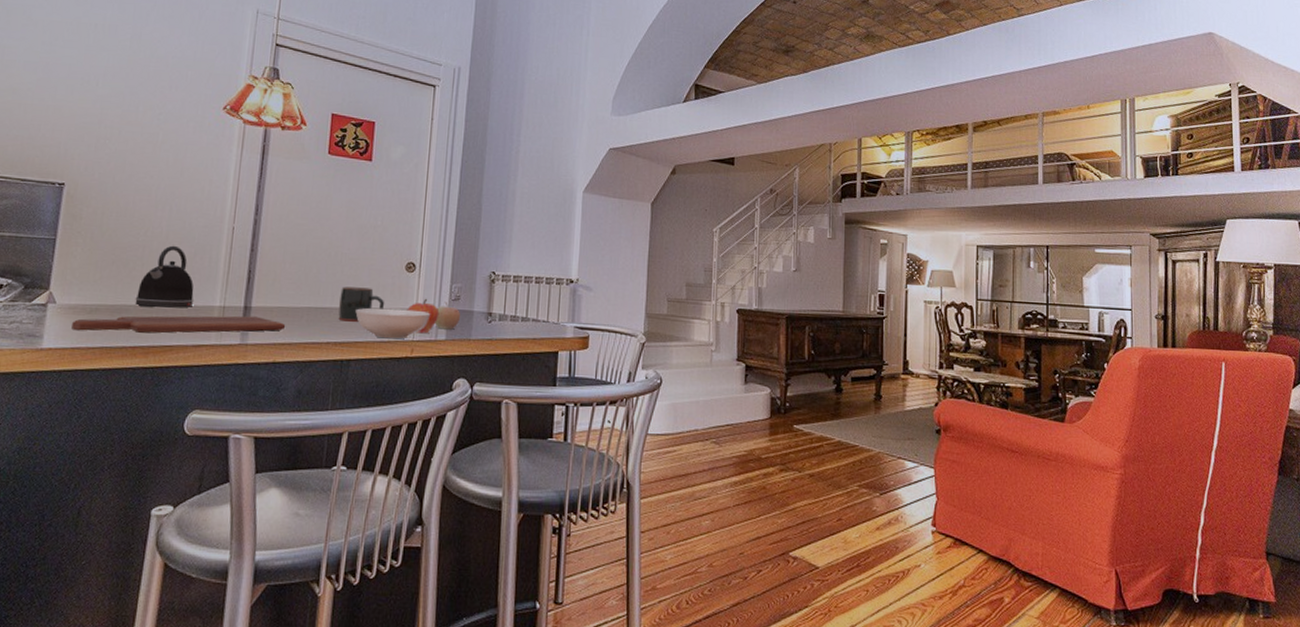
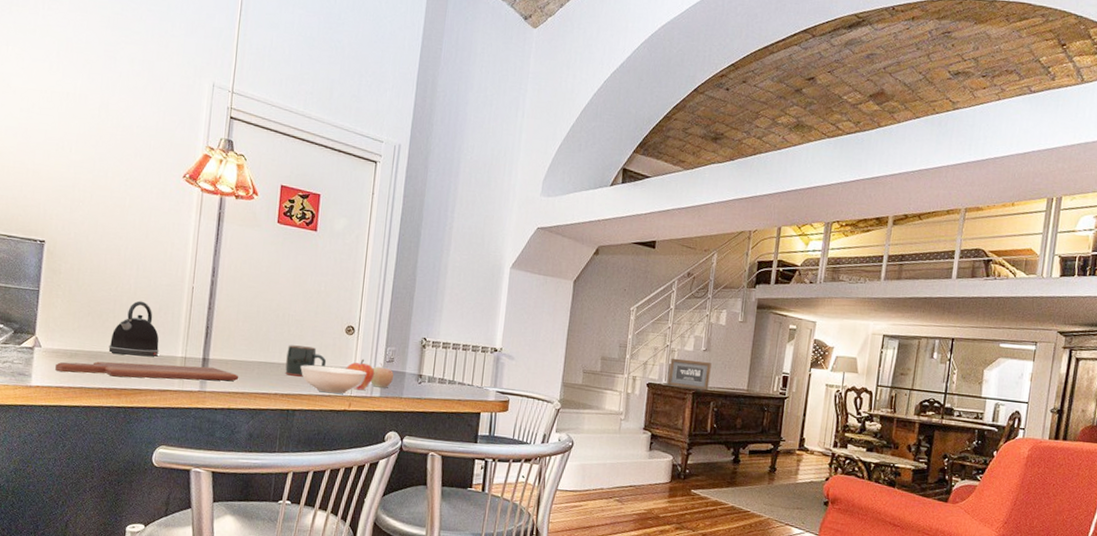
picture frame: none [758,280,803,315] -> present [667,358,712,391]

